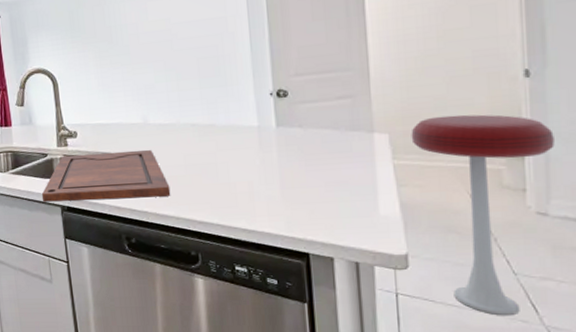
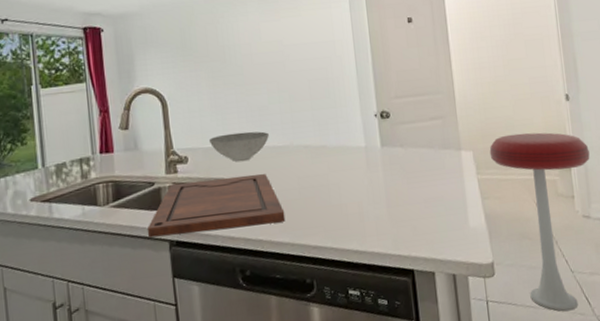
bowl: none [96,109,155,138] -> present [208,131,269,162]

